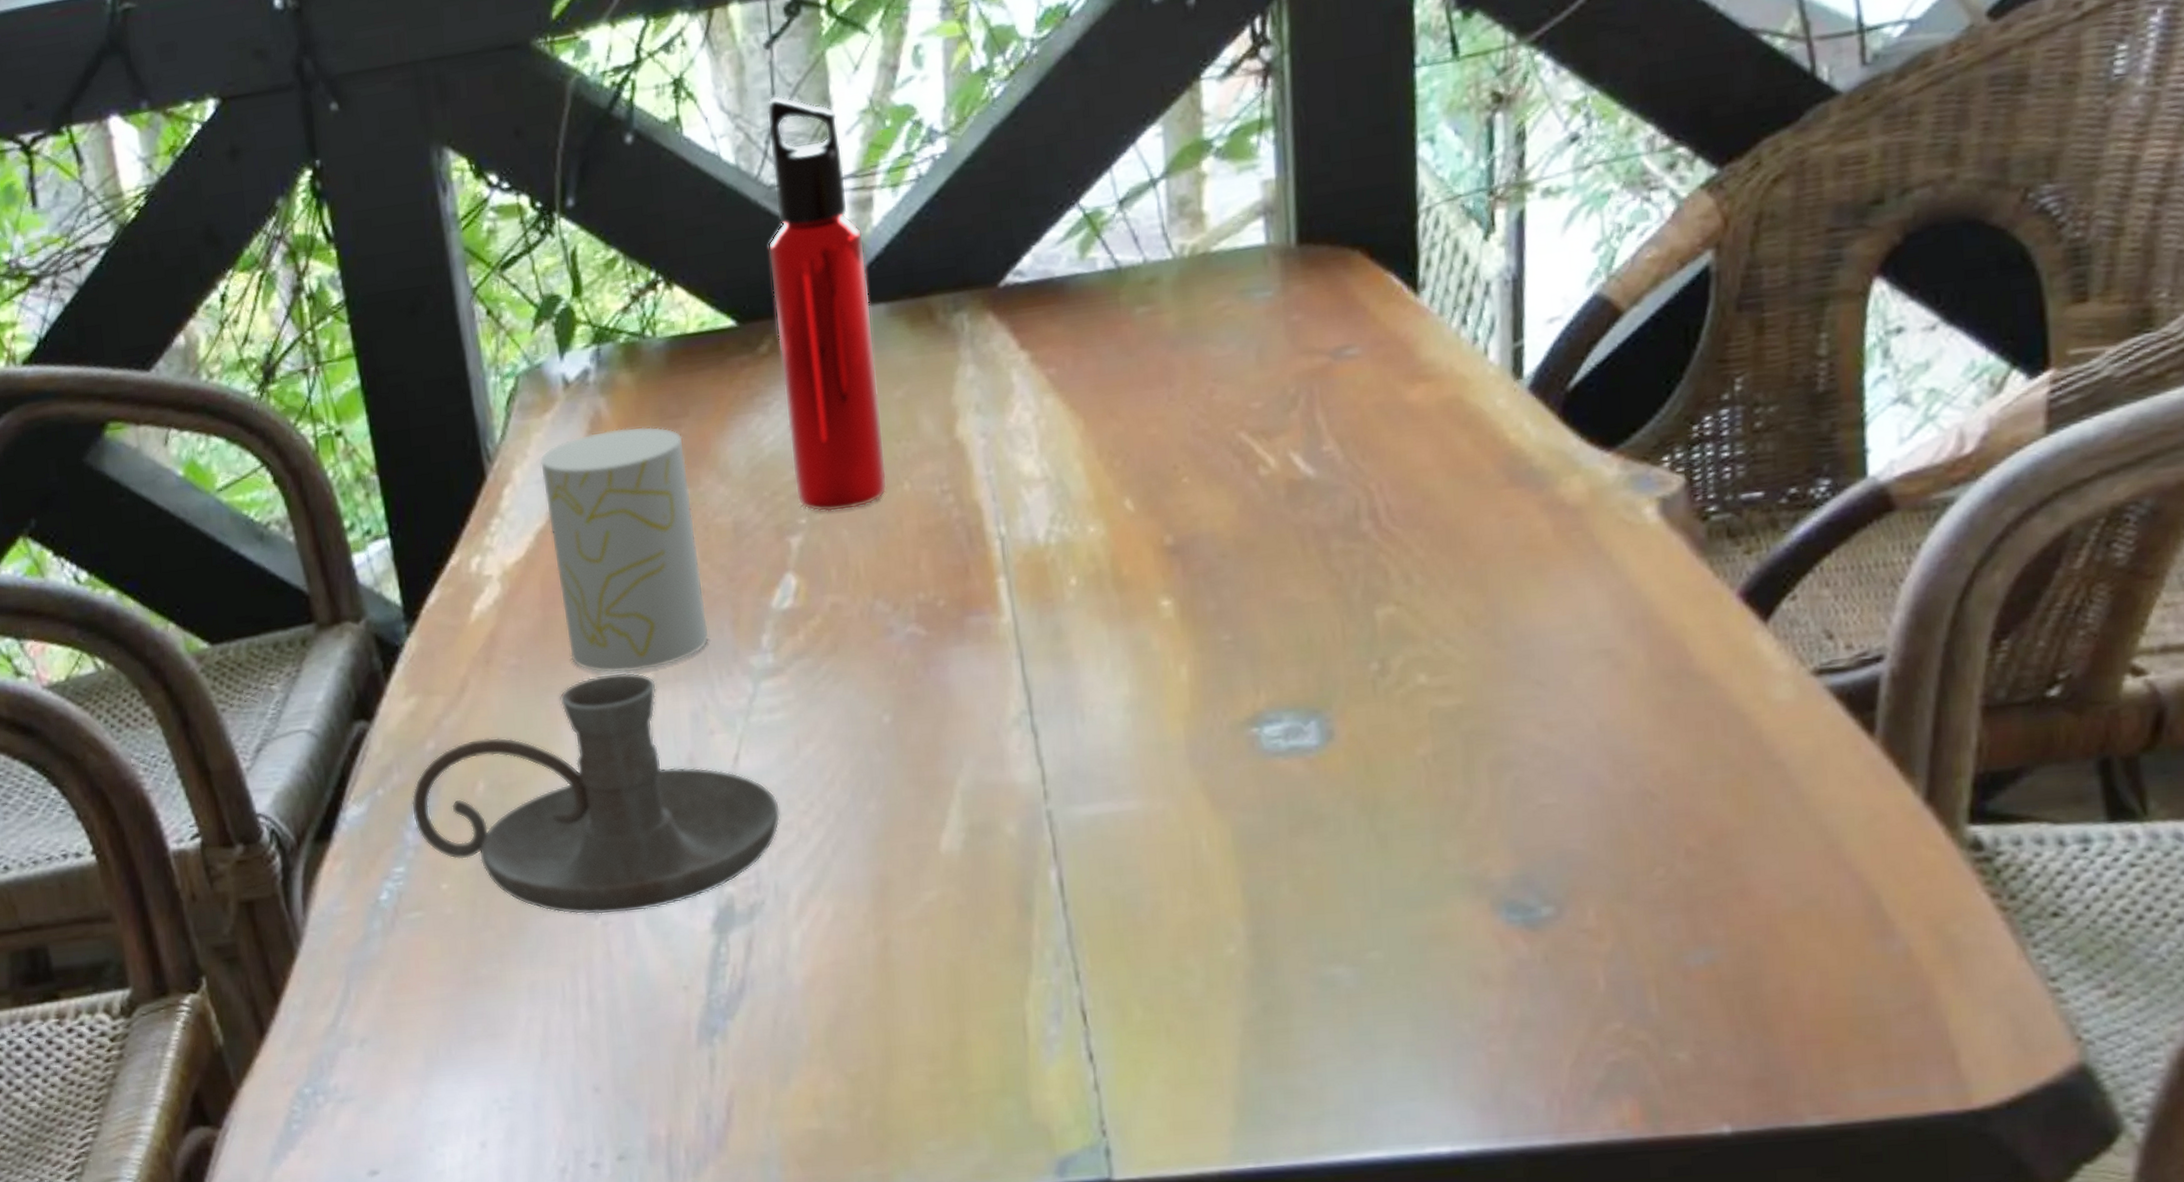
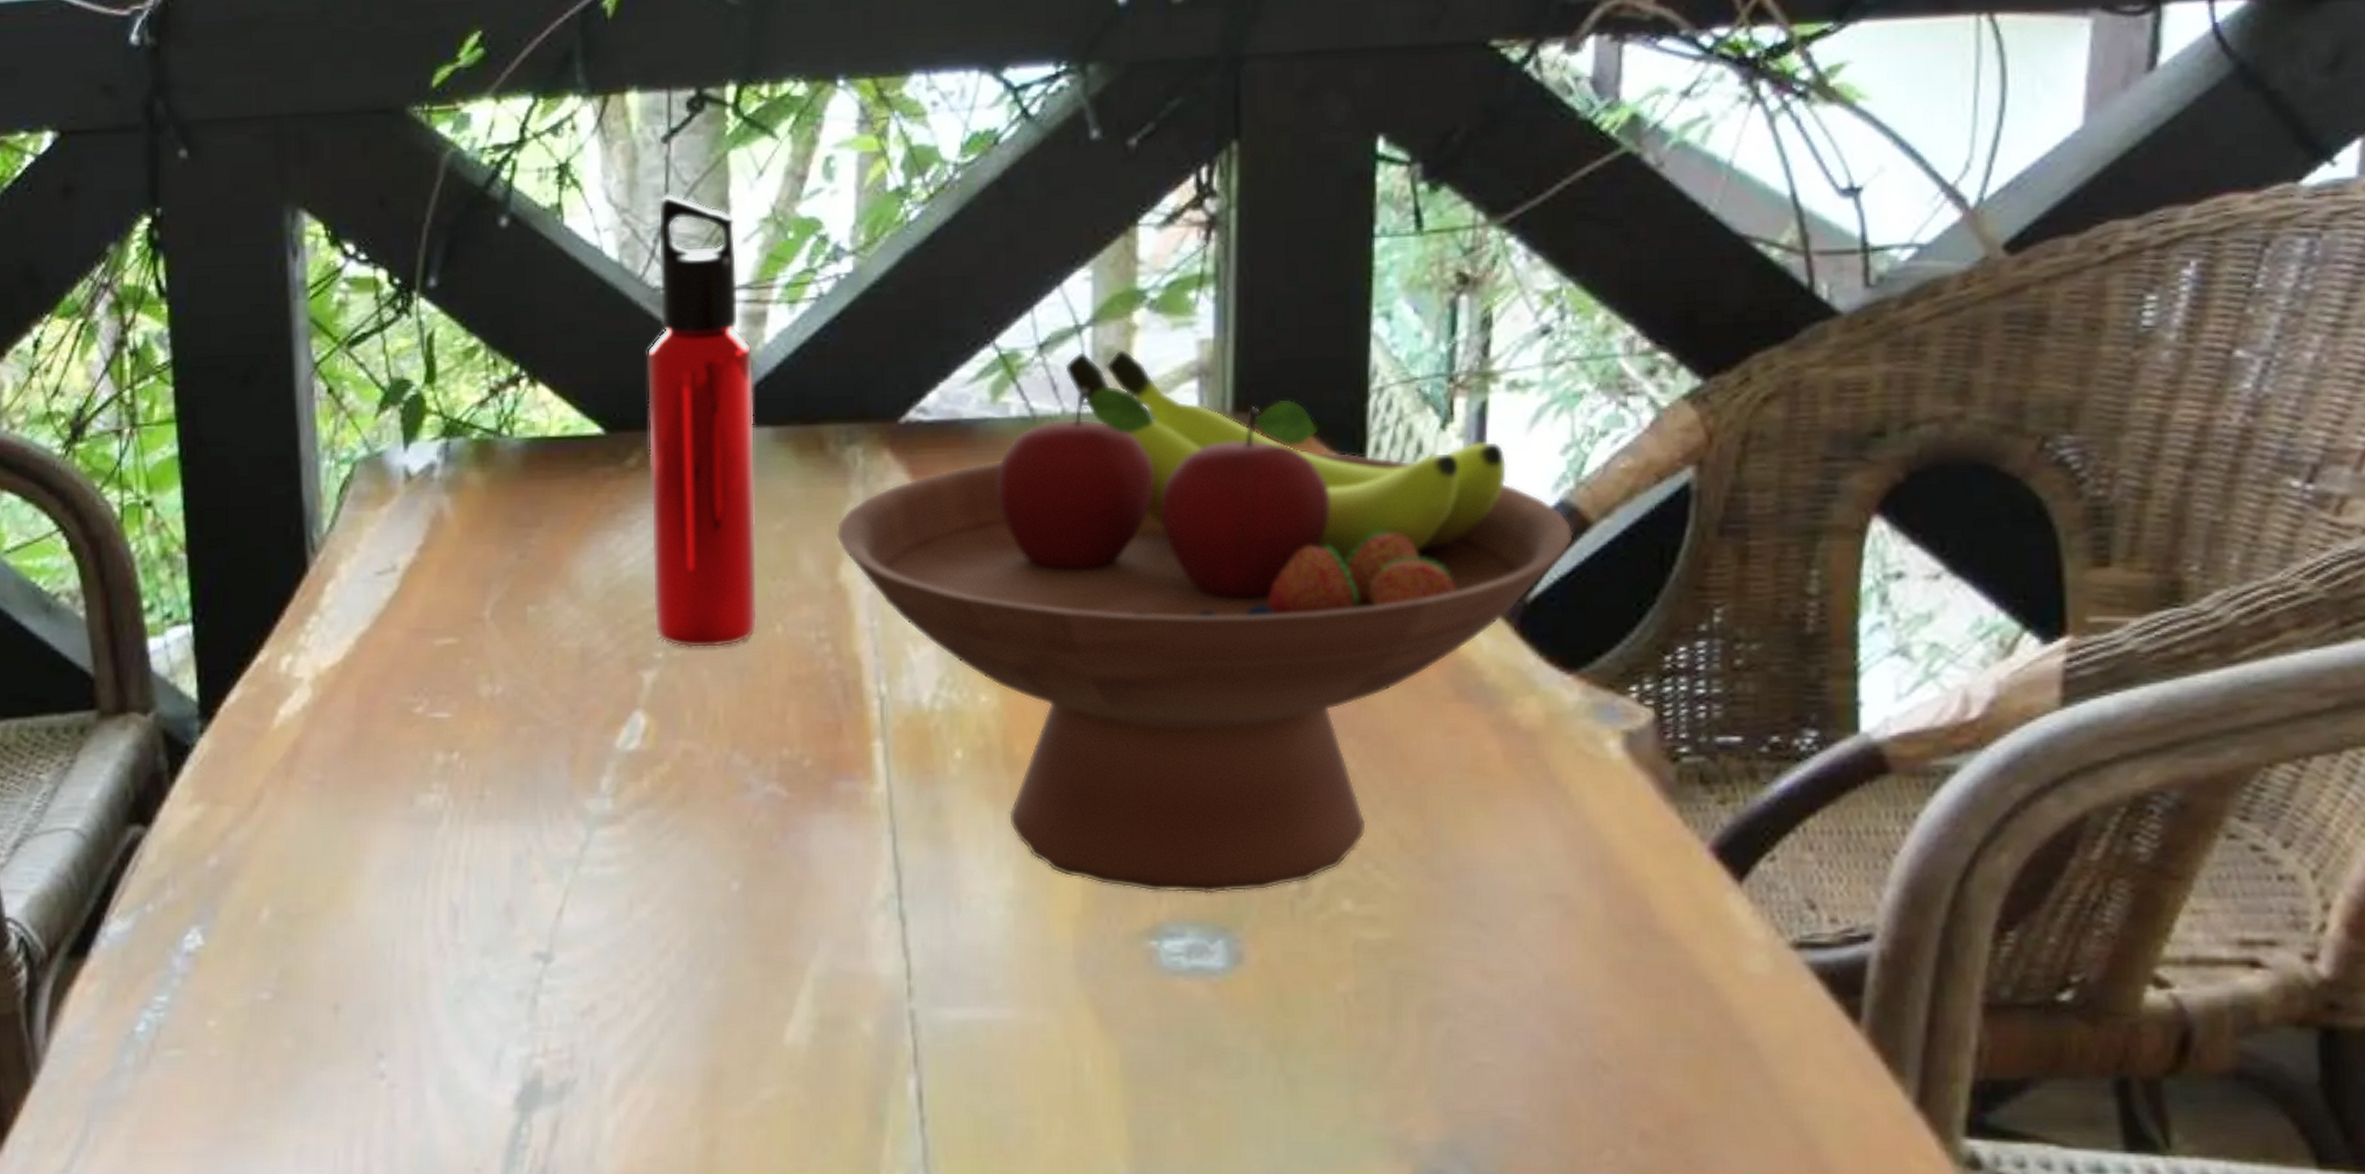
candle holder: present [411,671,781,915] -> none [183,801,605,1076]
cup: present [539,426,709,674] -> none [370,531,541,804]
fruit bowl: none [950,197,1607,685] -> present [836,349,1573,894]

